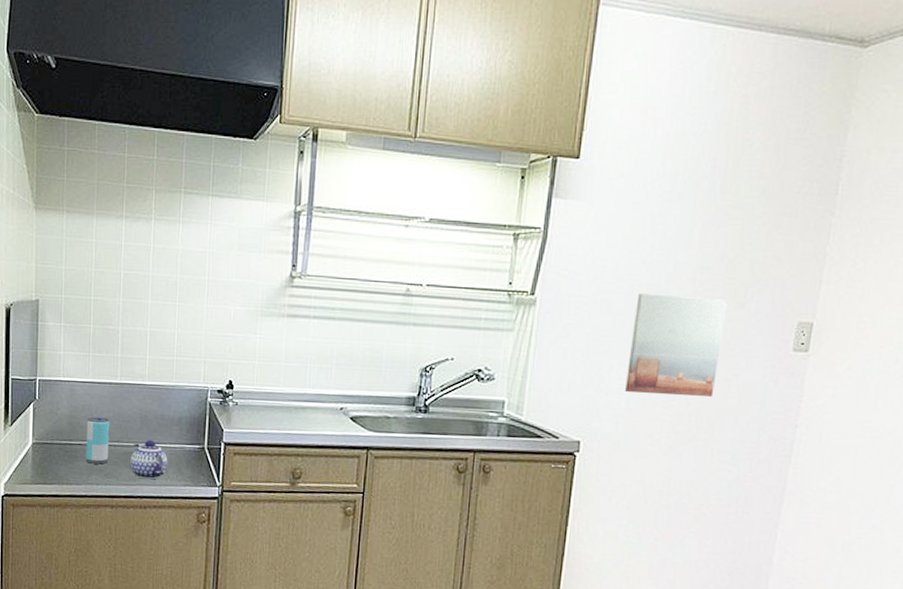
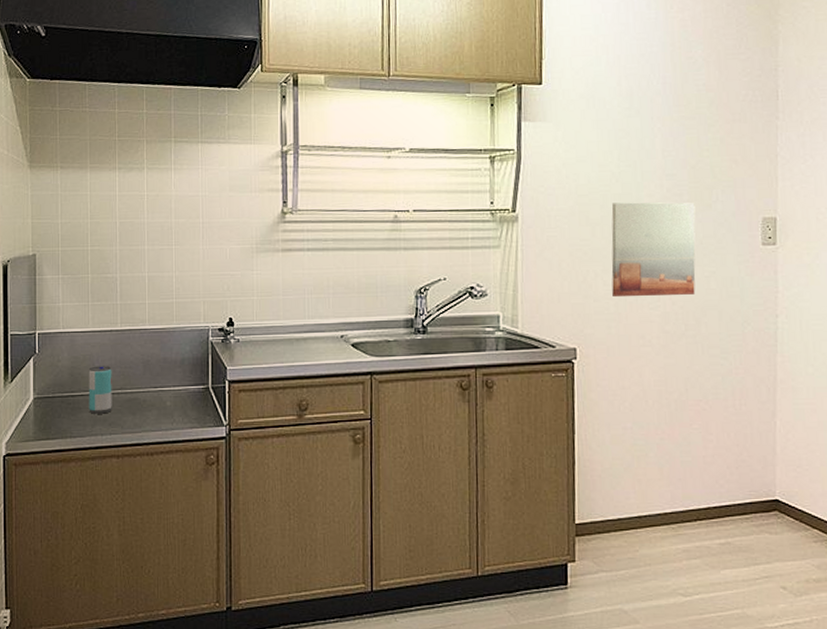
teapot: present [130,440,168,480] -> none [135,384,173,425]

